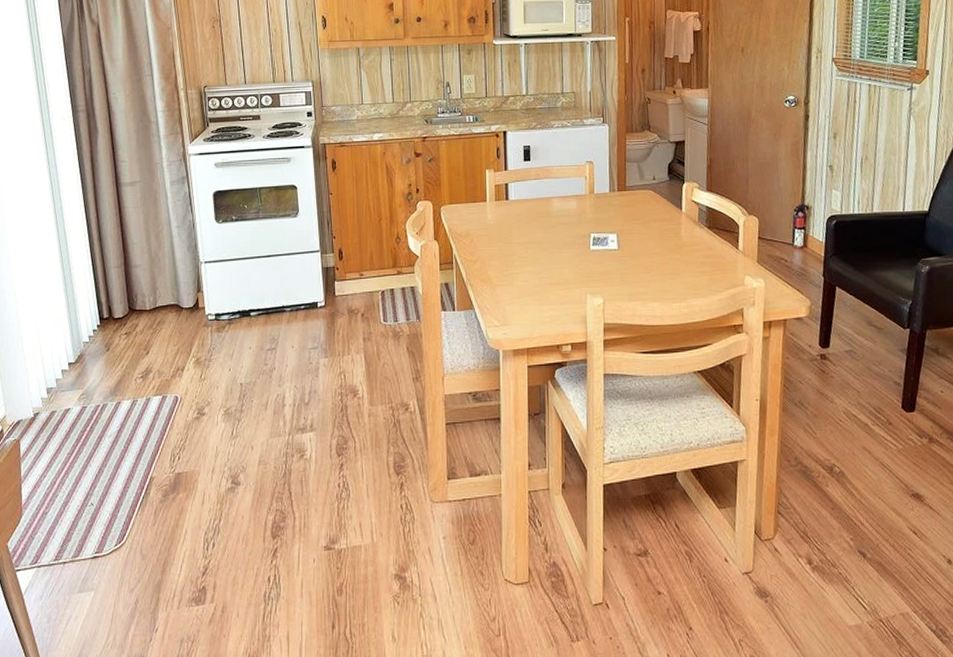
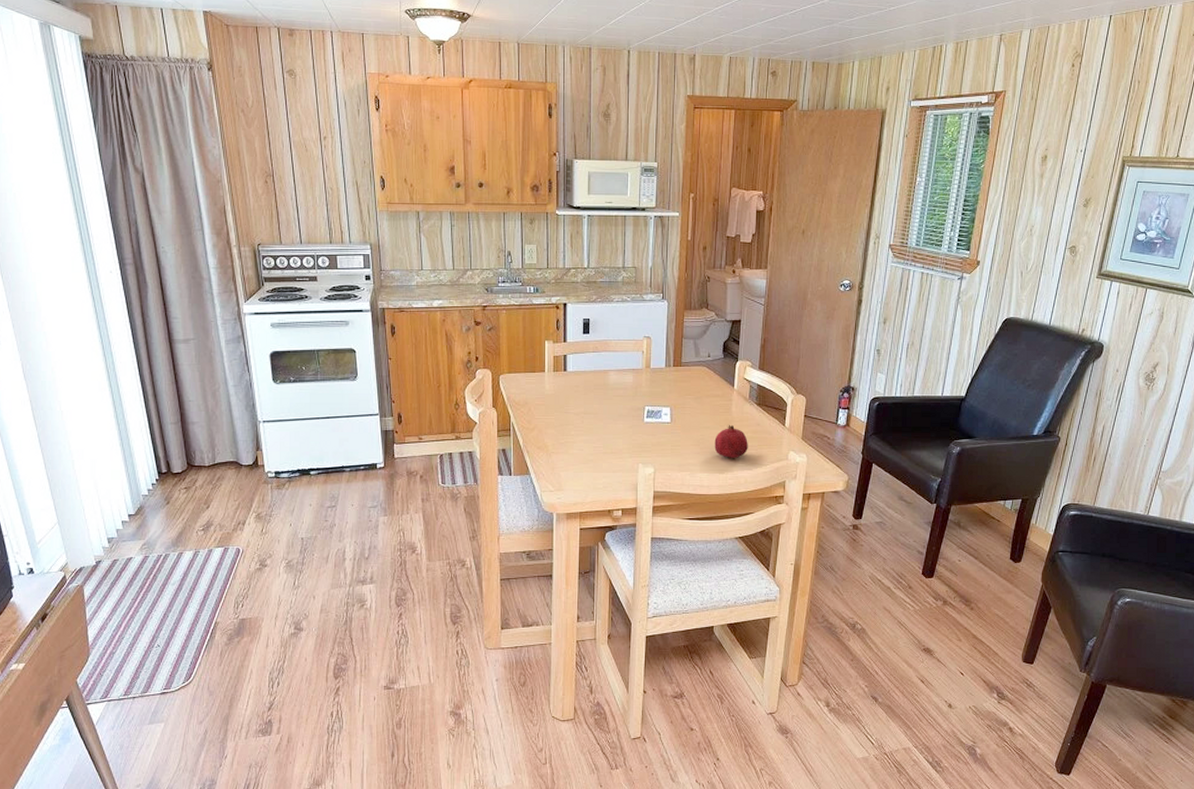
fruit: none [665,249,701,285] -> present [714,424,748,458]

